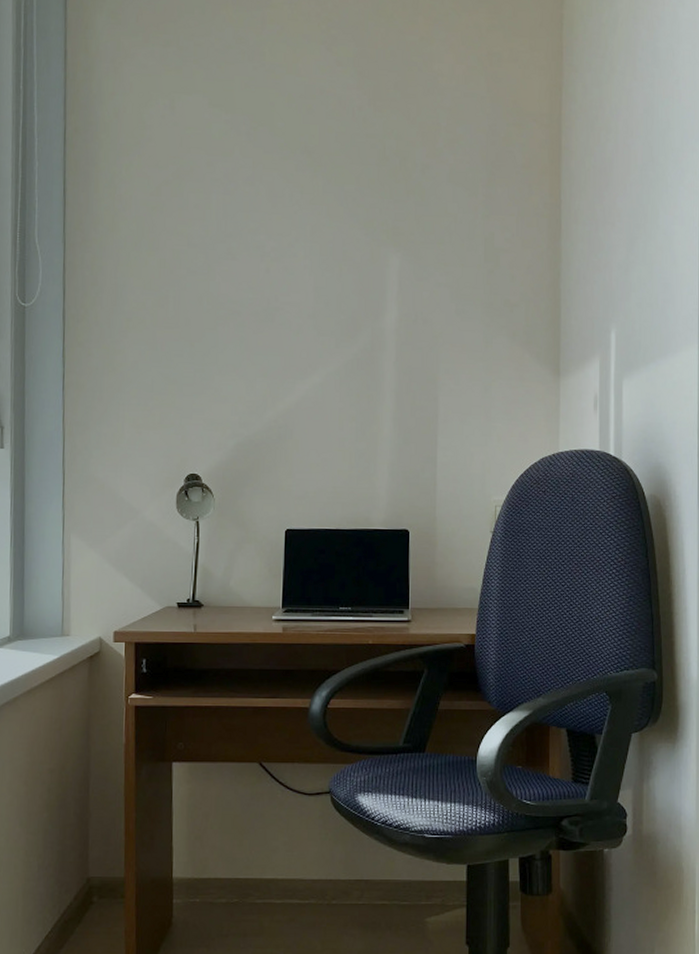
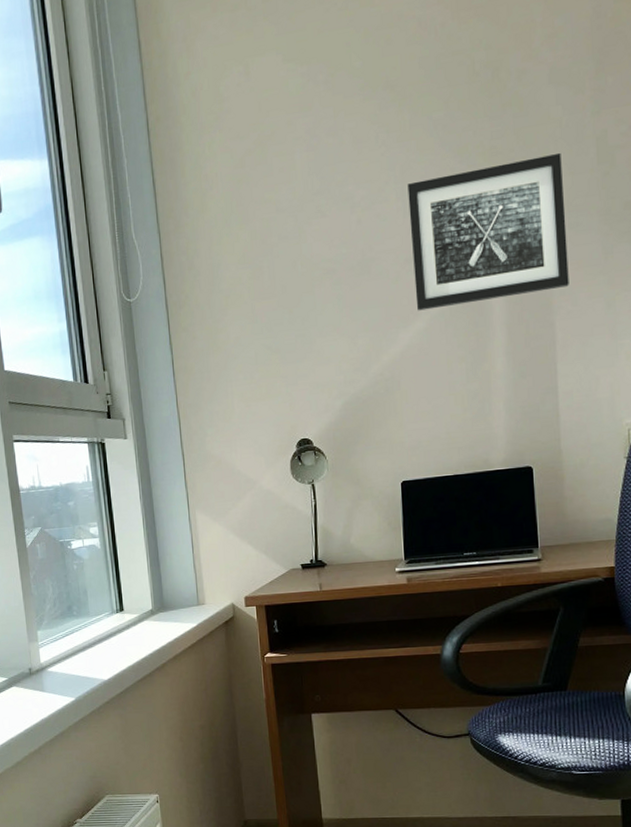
wall art: none [314,244,455,367] -> present [407,152,569,311]

